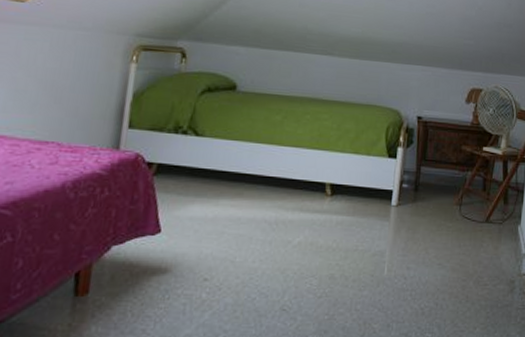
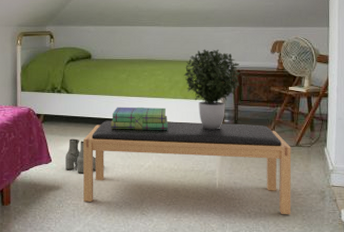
boots: none [180,200,226,251] -> present [65,138,96,174]
bench: none [201,177,480,312] -> present [83,120,292,215]
stack of books: none [252,158,331,195] -> present [111,106,168,131]
potted plant: none [356,91,428,197] -> present [183,49,241,130]

